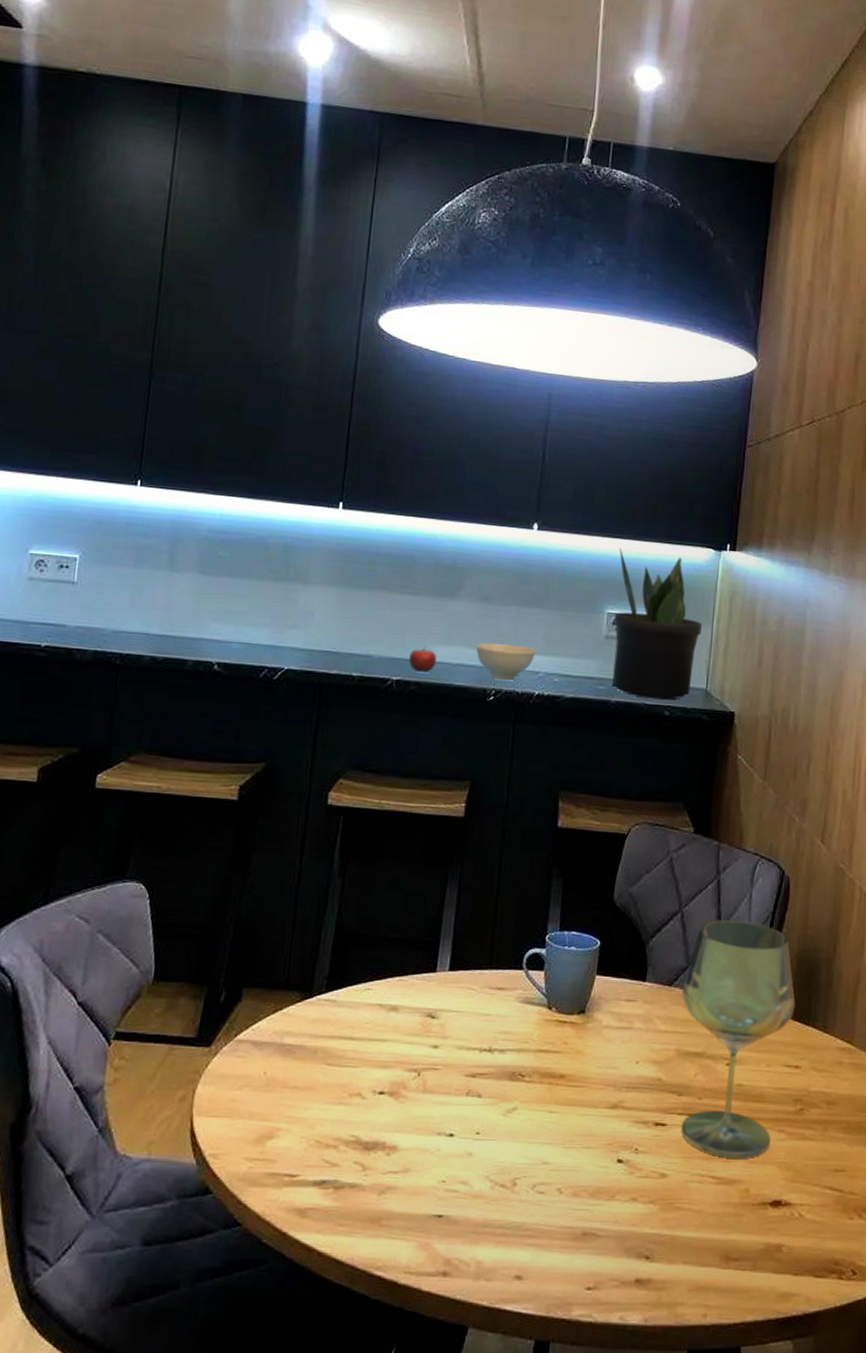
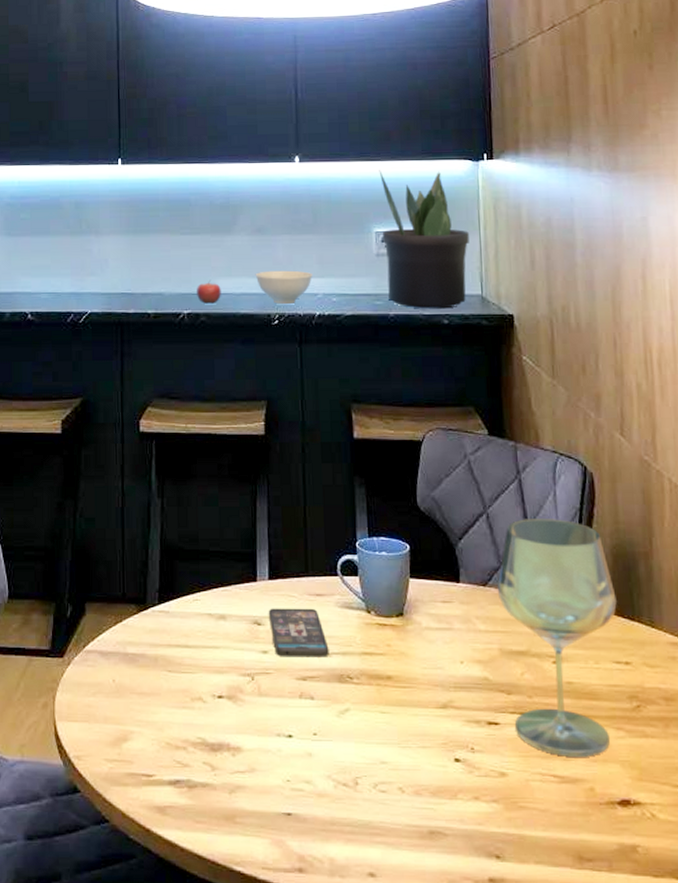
smartphone: none [444,1000,504,1054] -> present [268,608,329,657]

